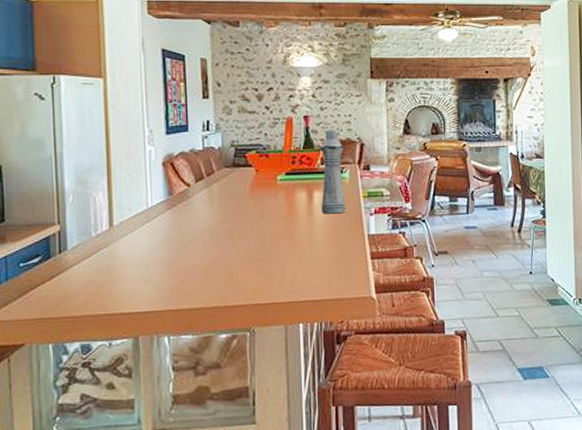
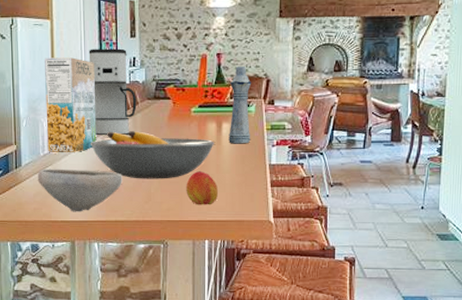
bowl: none [88,250,197,302] -> present [37,168,122,212]
cereal box: none [96,121,164,232] -> present [45,57,97,152]
coffee maker: none [152,111,213,210] -> present [88,48,137,136]
fruit bowl: none [156,203,305,259] -> present [90,131,214,179]
peach: none [274,246,312,285] -> present [186,171,218,205]

